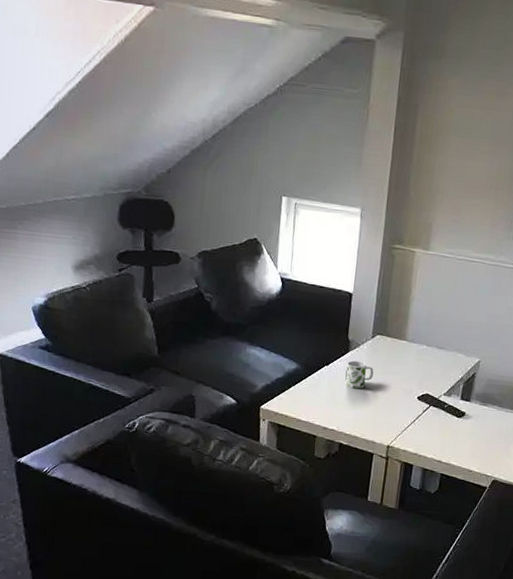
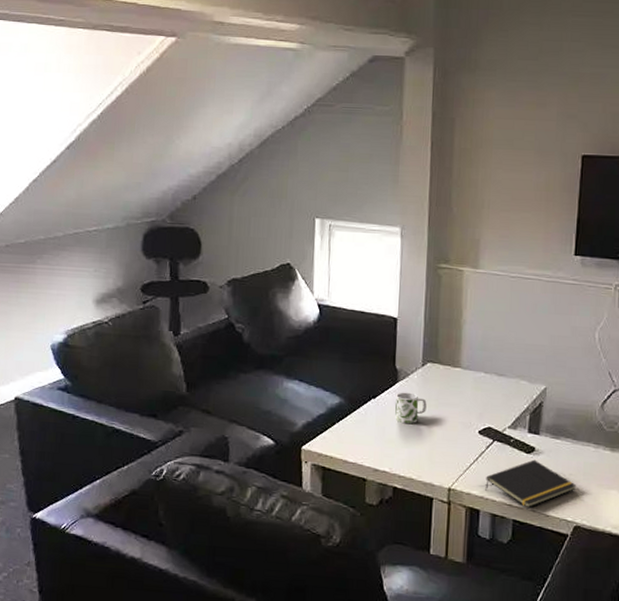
notepad: none [419,423,497,465] -> present [485,459,576,509]

